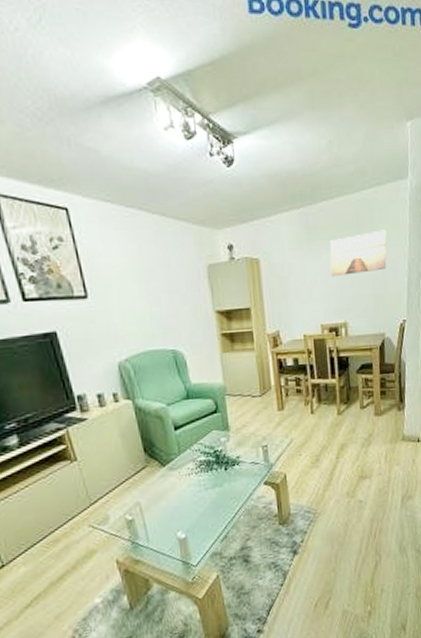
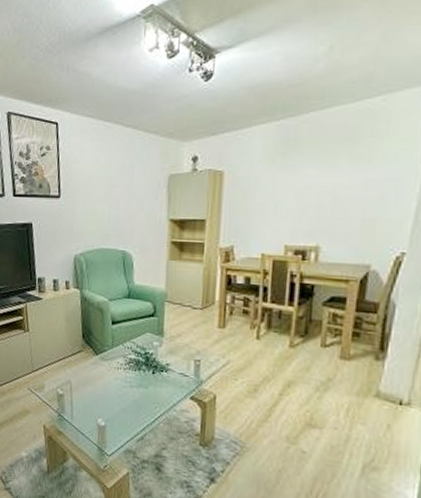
wall art: present [330,230,387,278] -> none [307,144,393,195]

